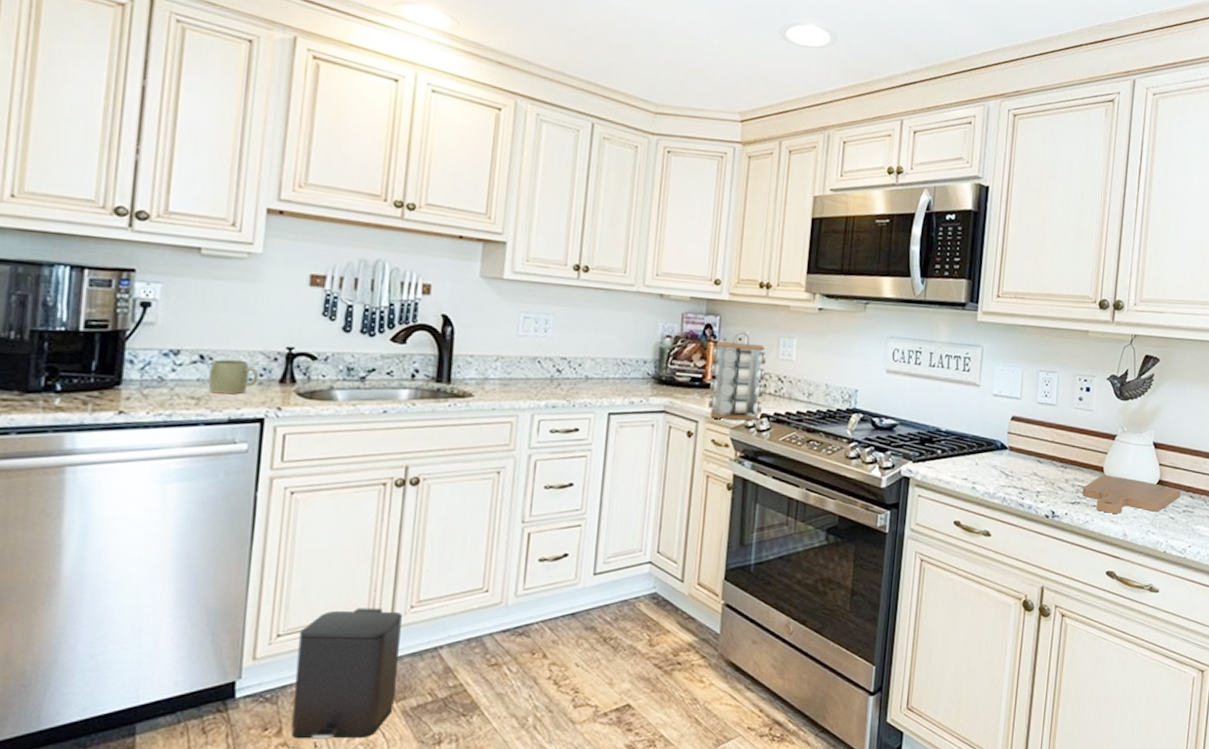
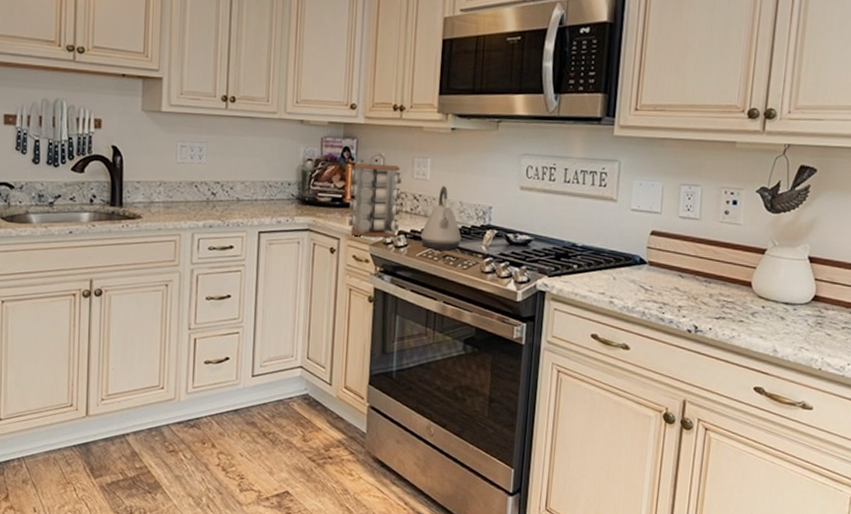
pedal bin: present [291,608,402,739] -> none [15,399,95,506]
kettle: none [784,367,827,436] -> present [420,186,462,252]
cutting board: present [1082,474,1180,515] -> none [728,289,839,330]

